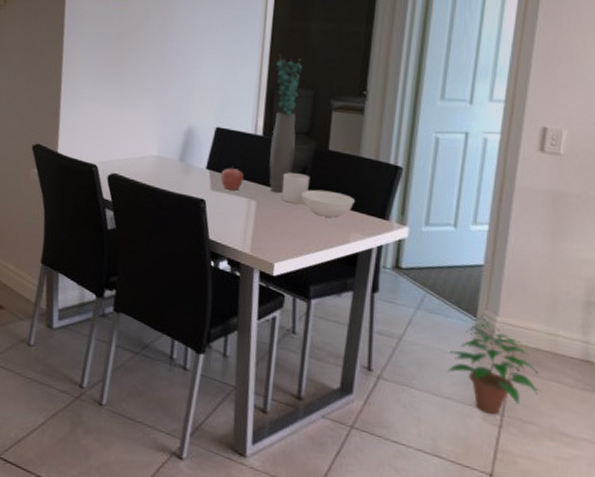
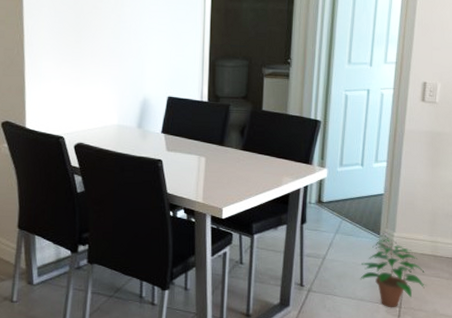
fruit: present [220,166,244,191] -> none [174,129,194,150]
vase: present [269,54,302,194] -> none [214,30,238,150]
mug: present [281,172,311,204] -> none [225,131,249,157]
bowl: present [301,189,356,218] -> none [242,144,286,166]

